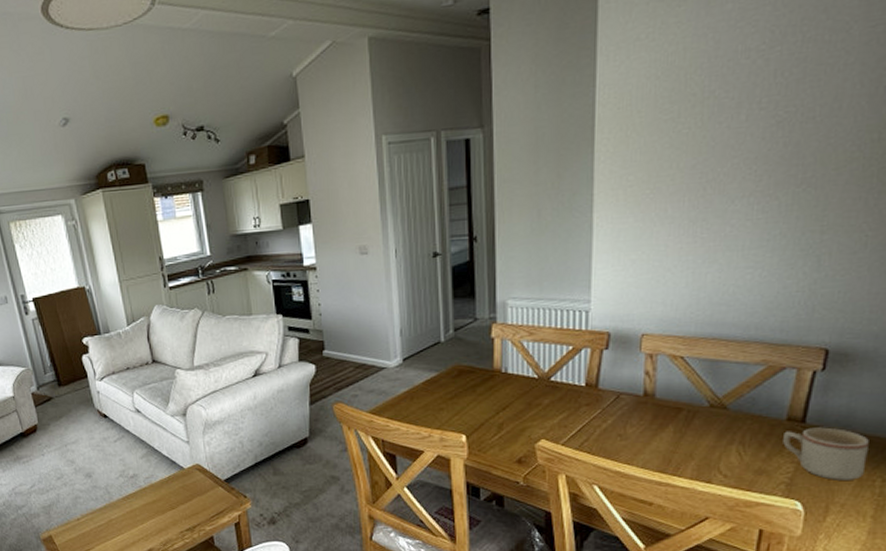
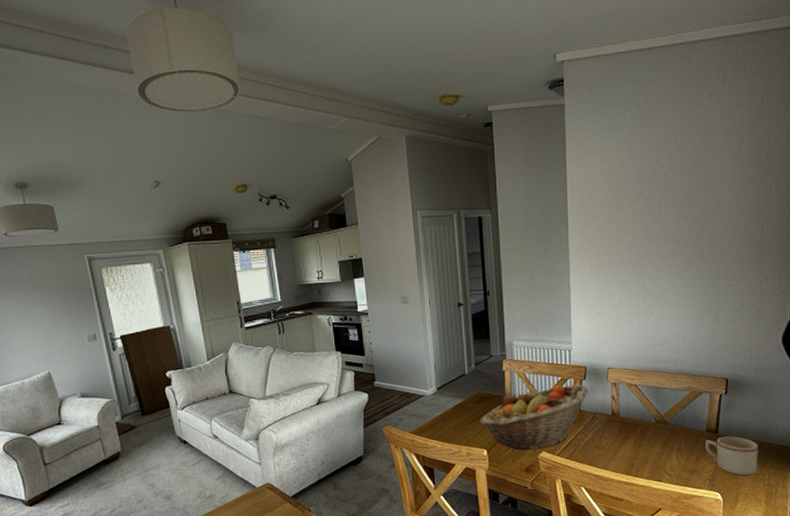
fruit basket: none [458,355,612,437] -> present [480,384,589,450]

